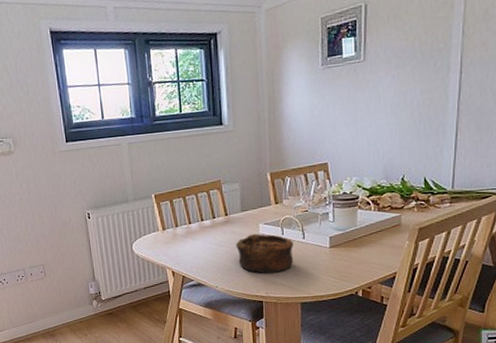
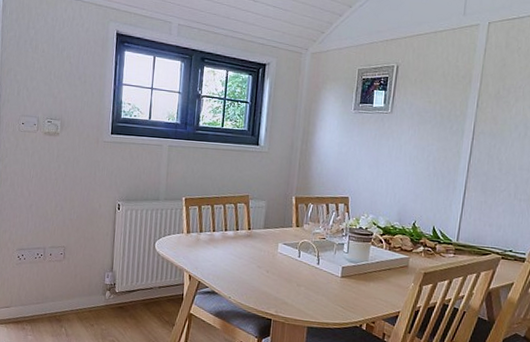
bowl: present [236,234,294,274] -> none [254,251,308,293]

